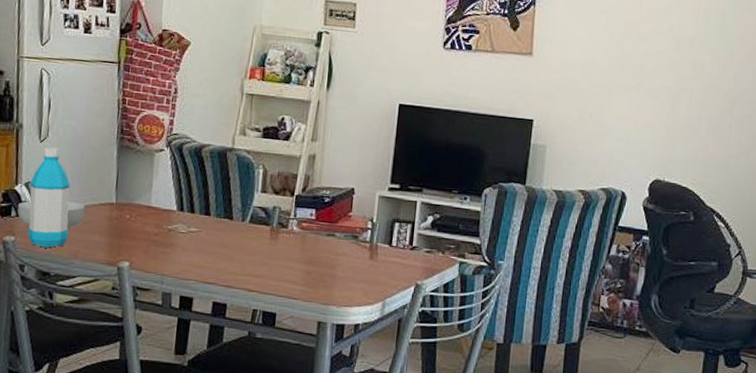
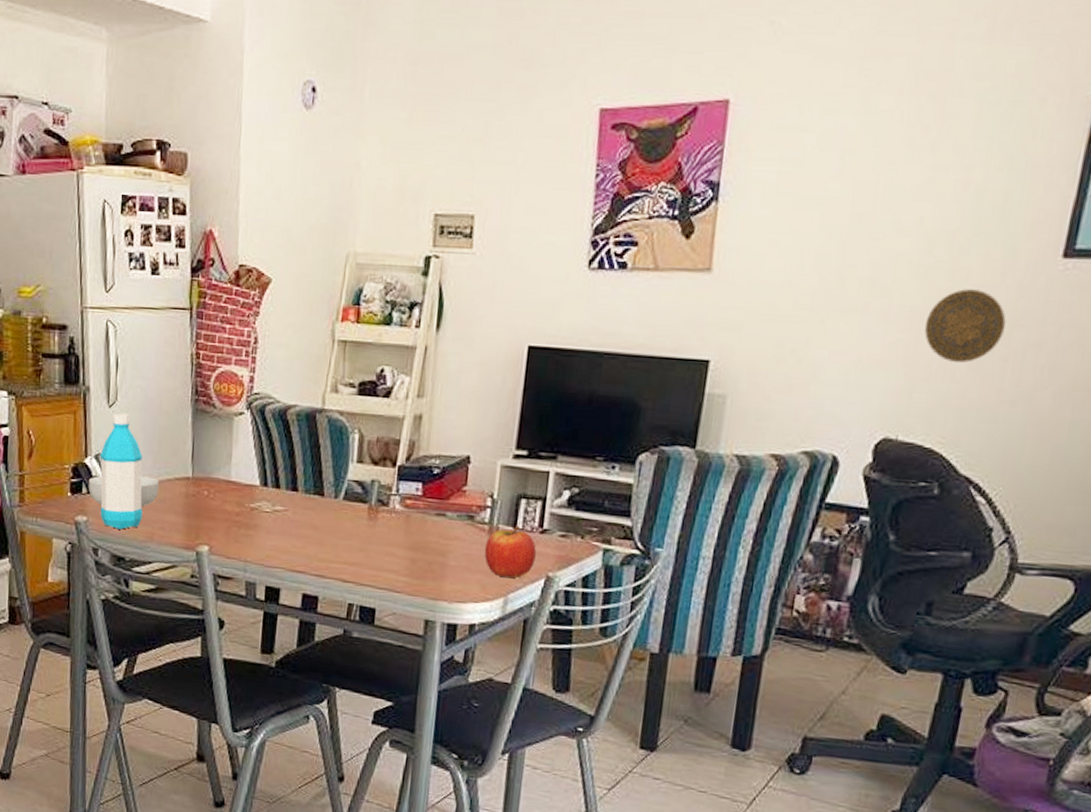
apple: none [366,243,408,286] -> present [484,525,536,578]
decorative plate: none [677,76,729,128] -> present [924,289,1006,363]

